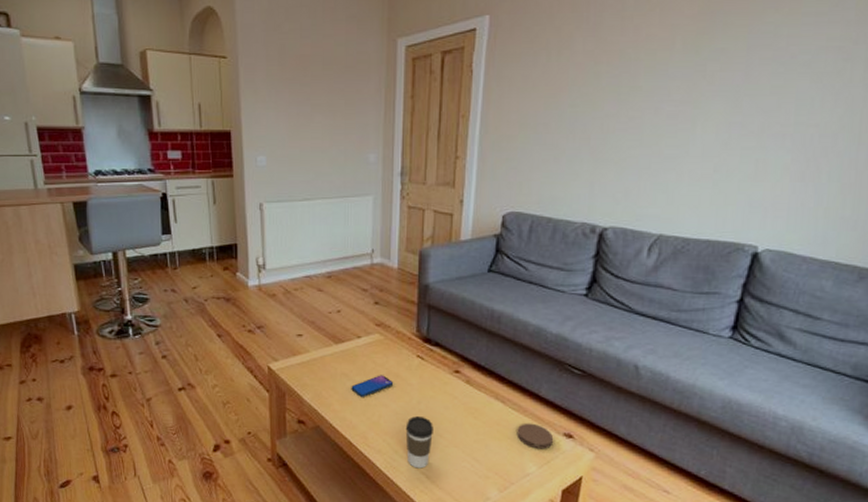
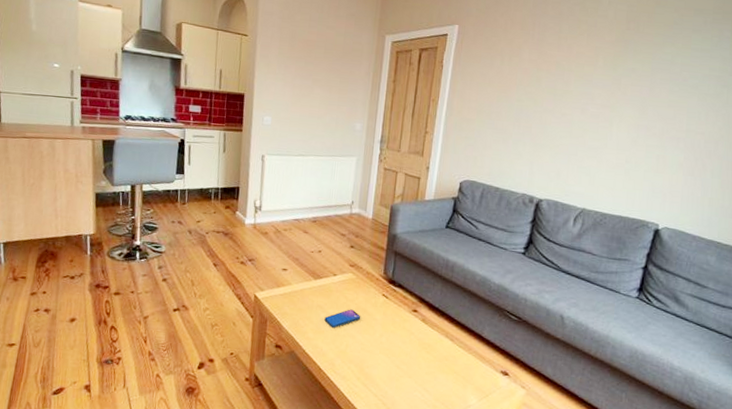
coffee cup: present [405,415,433,469] -> none [367,347,392,395]
coaster: present [516,423,554,449] -> none [461,359,493,384]

